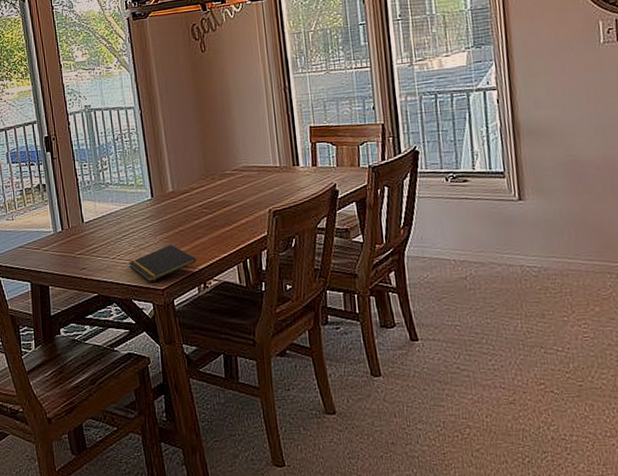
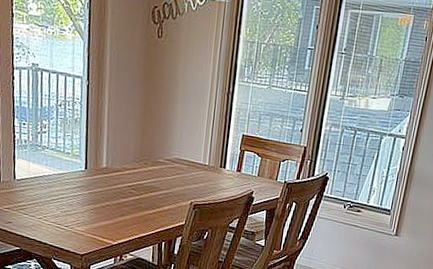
notepad: present [128,245,197,283] -> none [53,216,118,247]

